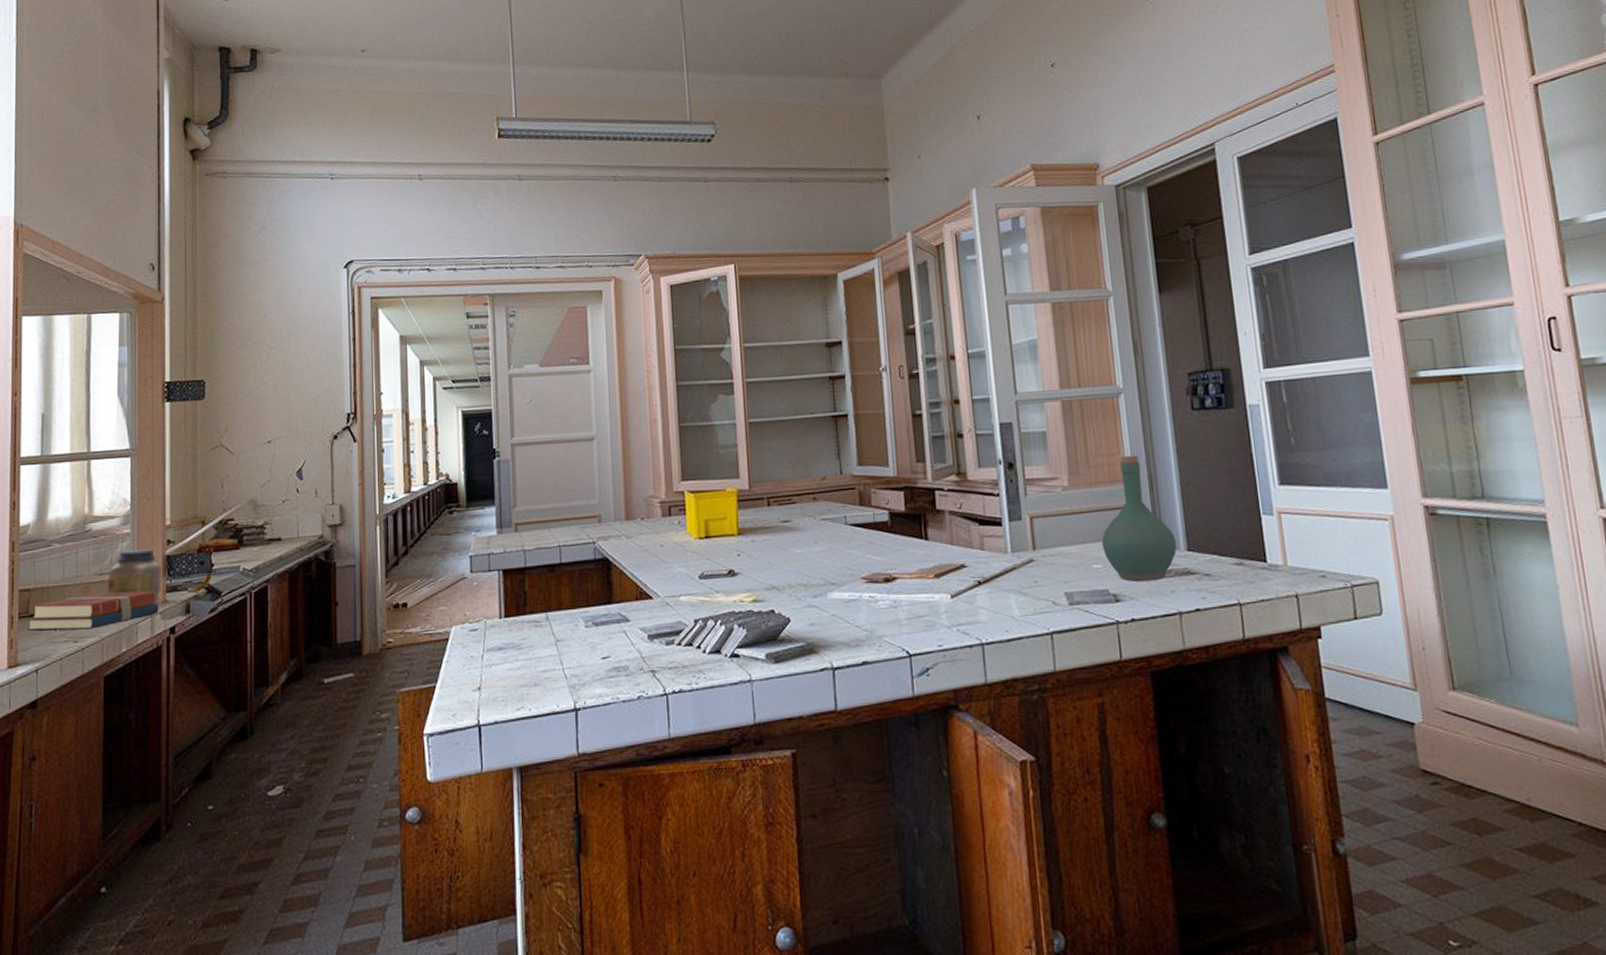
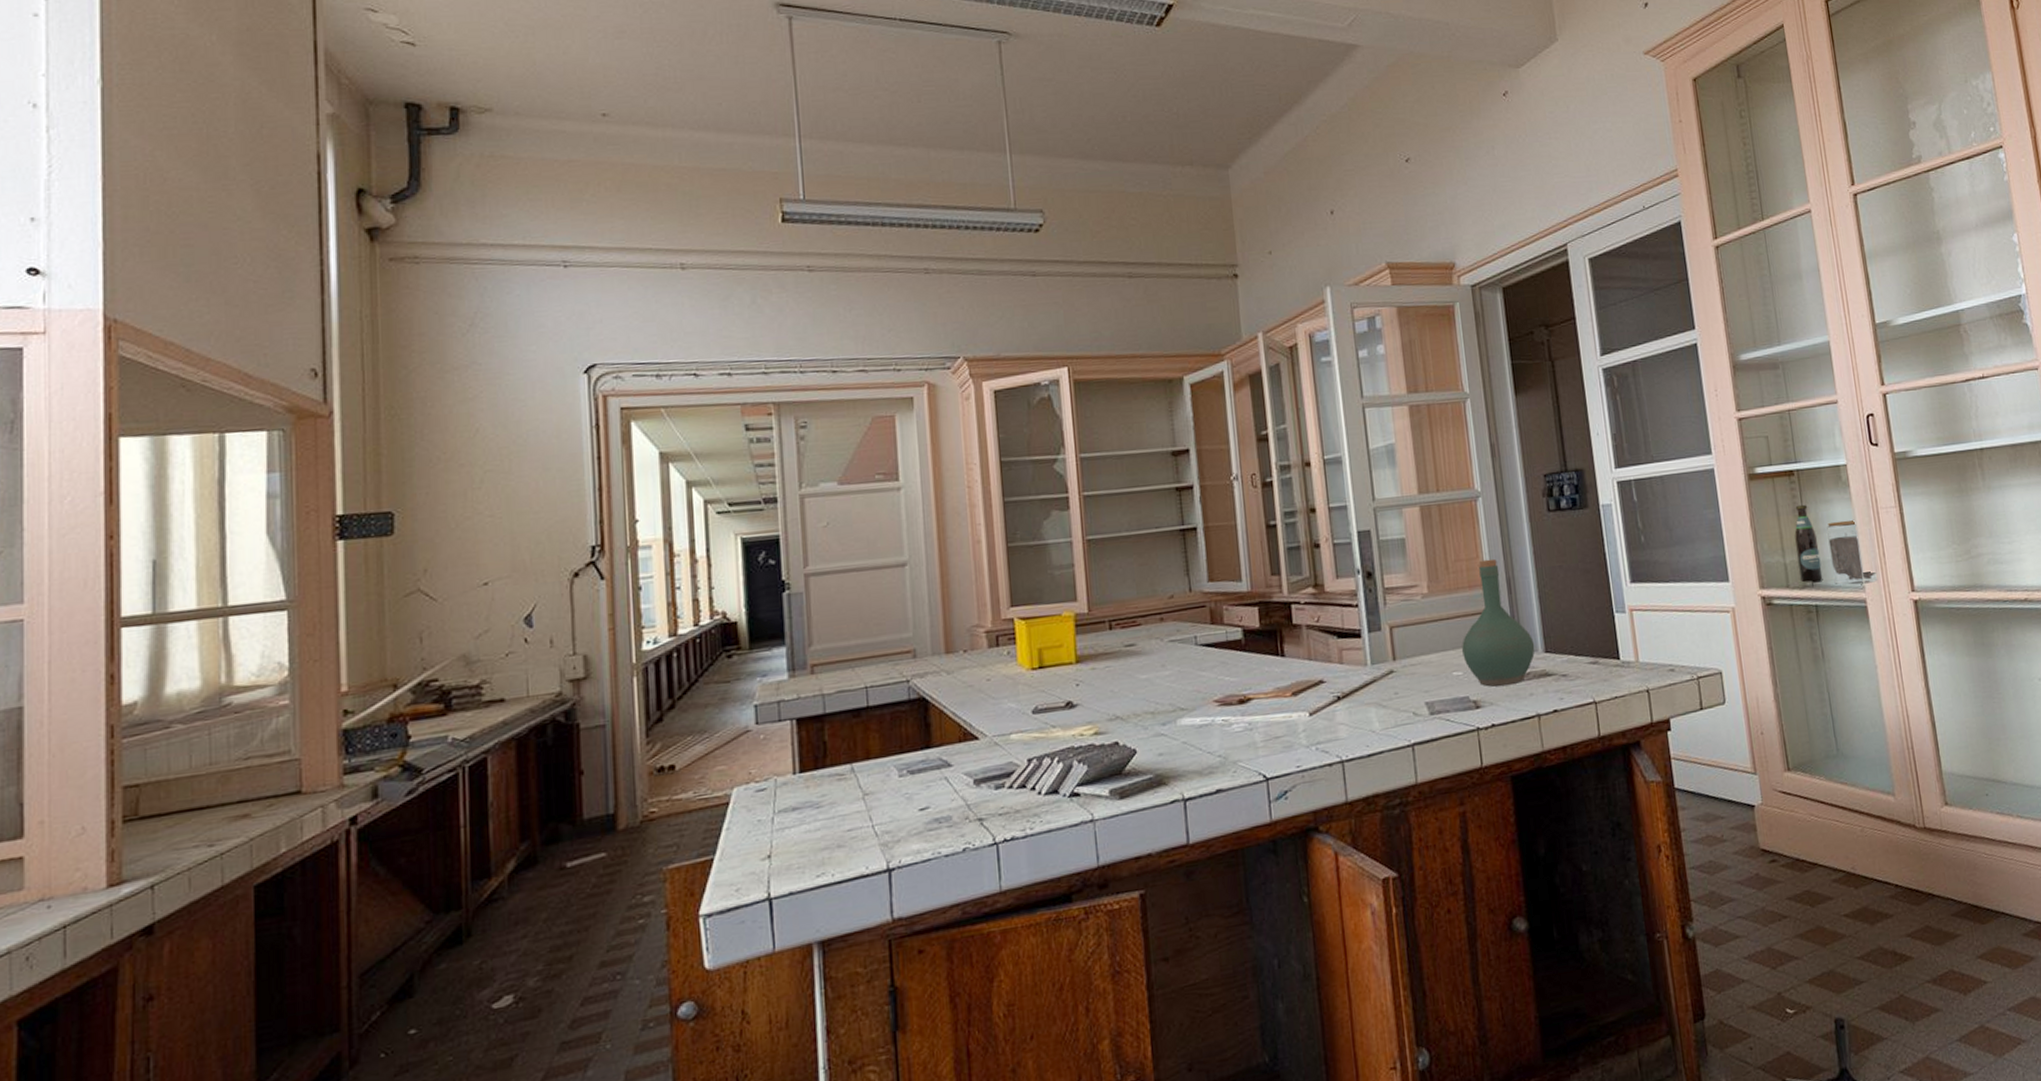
books: present [27,591,159,631] -> none [136,774,333,837]
jar: present [107,549,161,605] -> none [256,722,335,792]
bottle: none [1462,412,1495,493] -> present [1794,505,1823,583]
jar: none [1500,429,1561,499] -> present [1826,520,1878,586]

